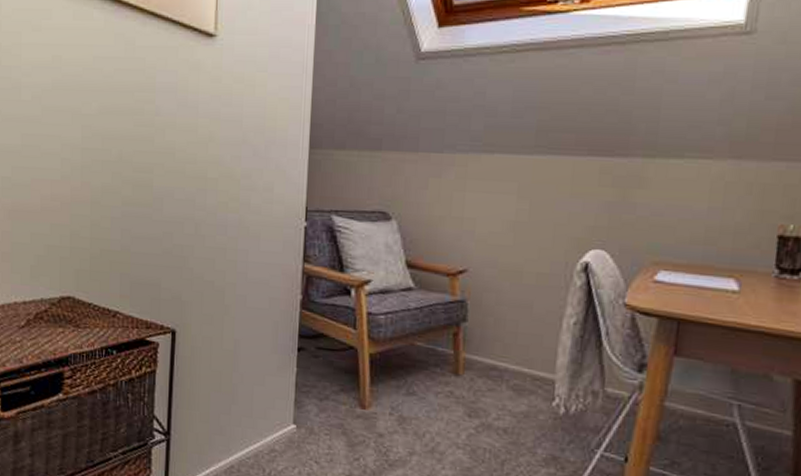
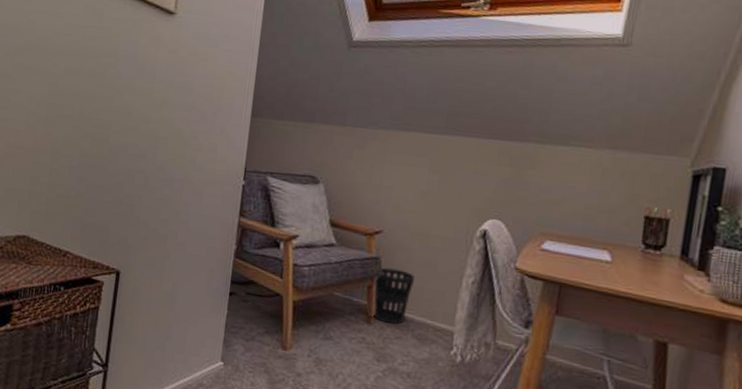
wastebasket: none [460,311,506,375] -> present [373,267,414,324]

